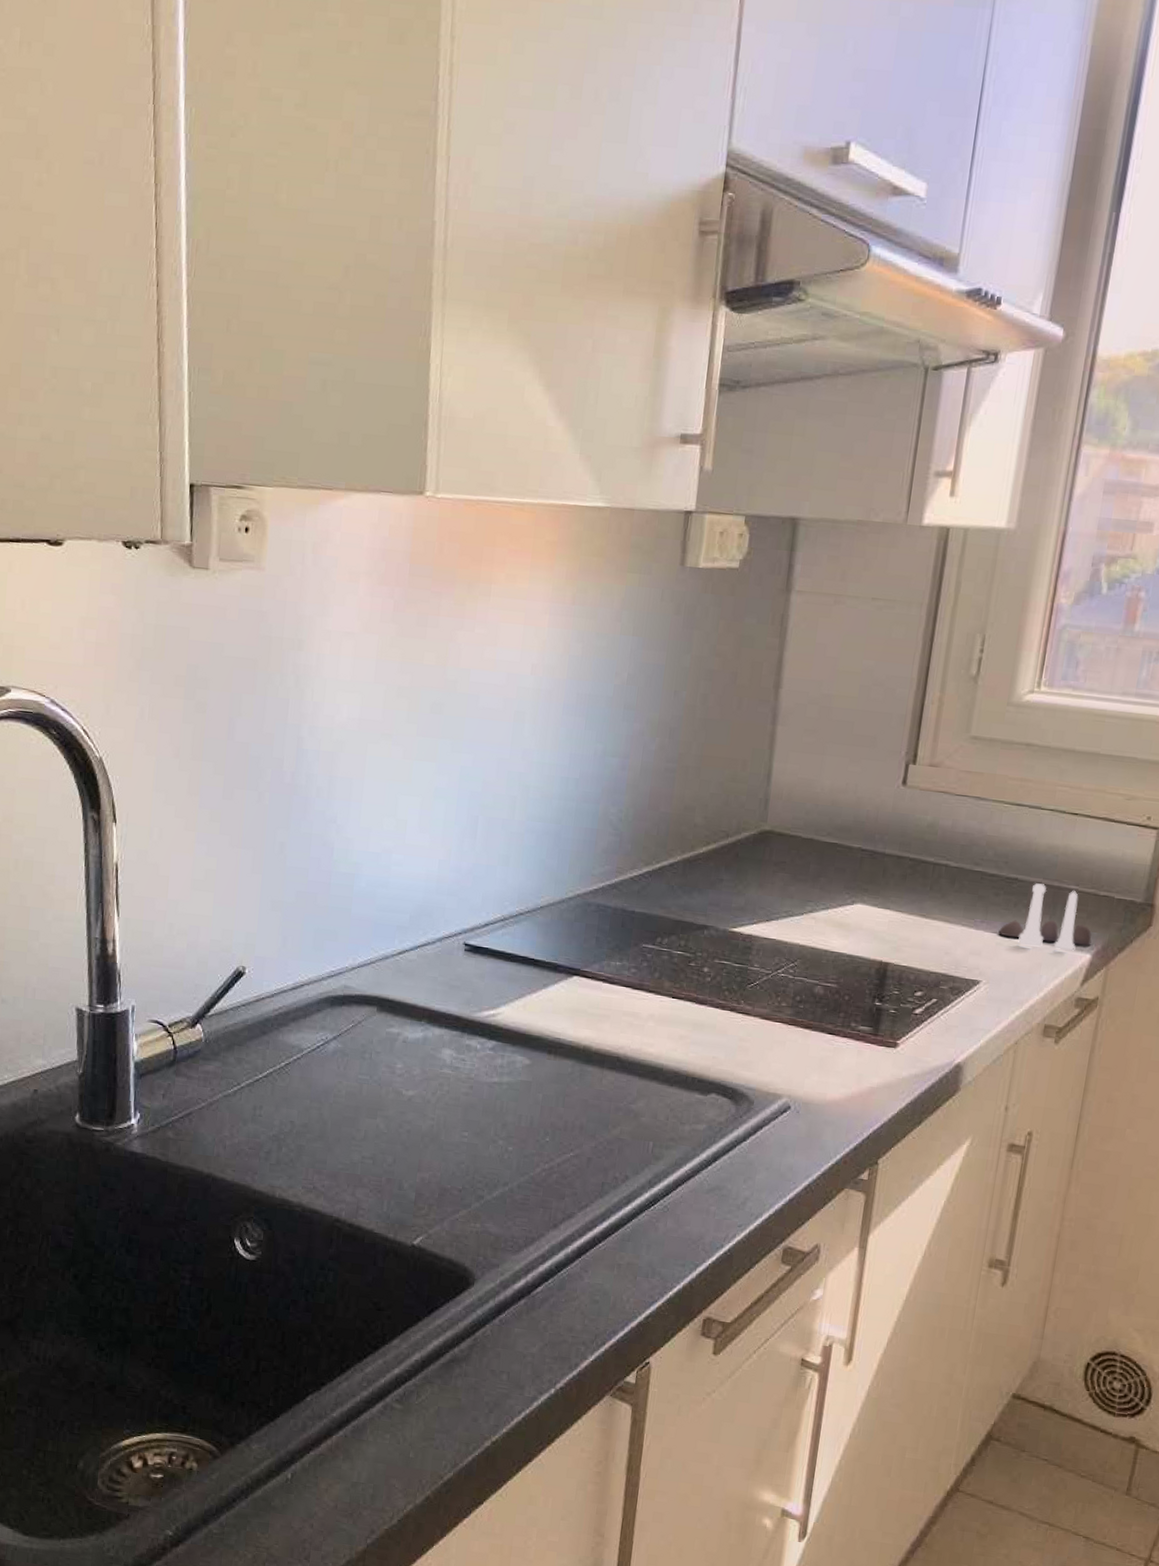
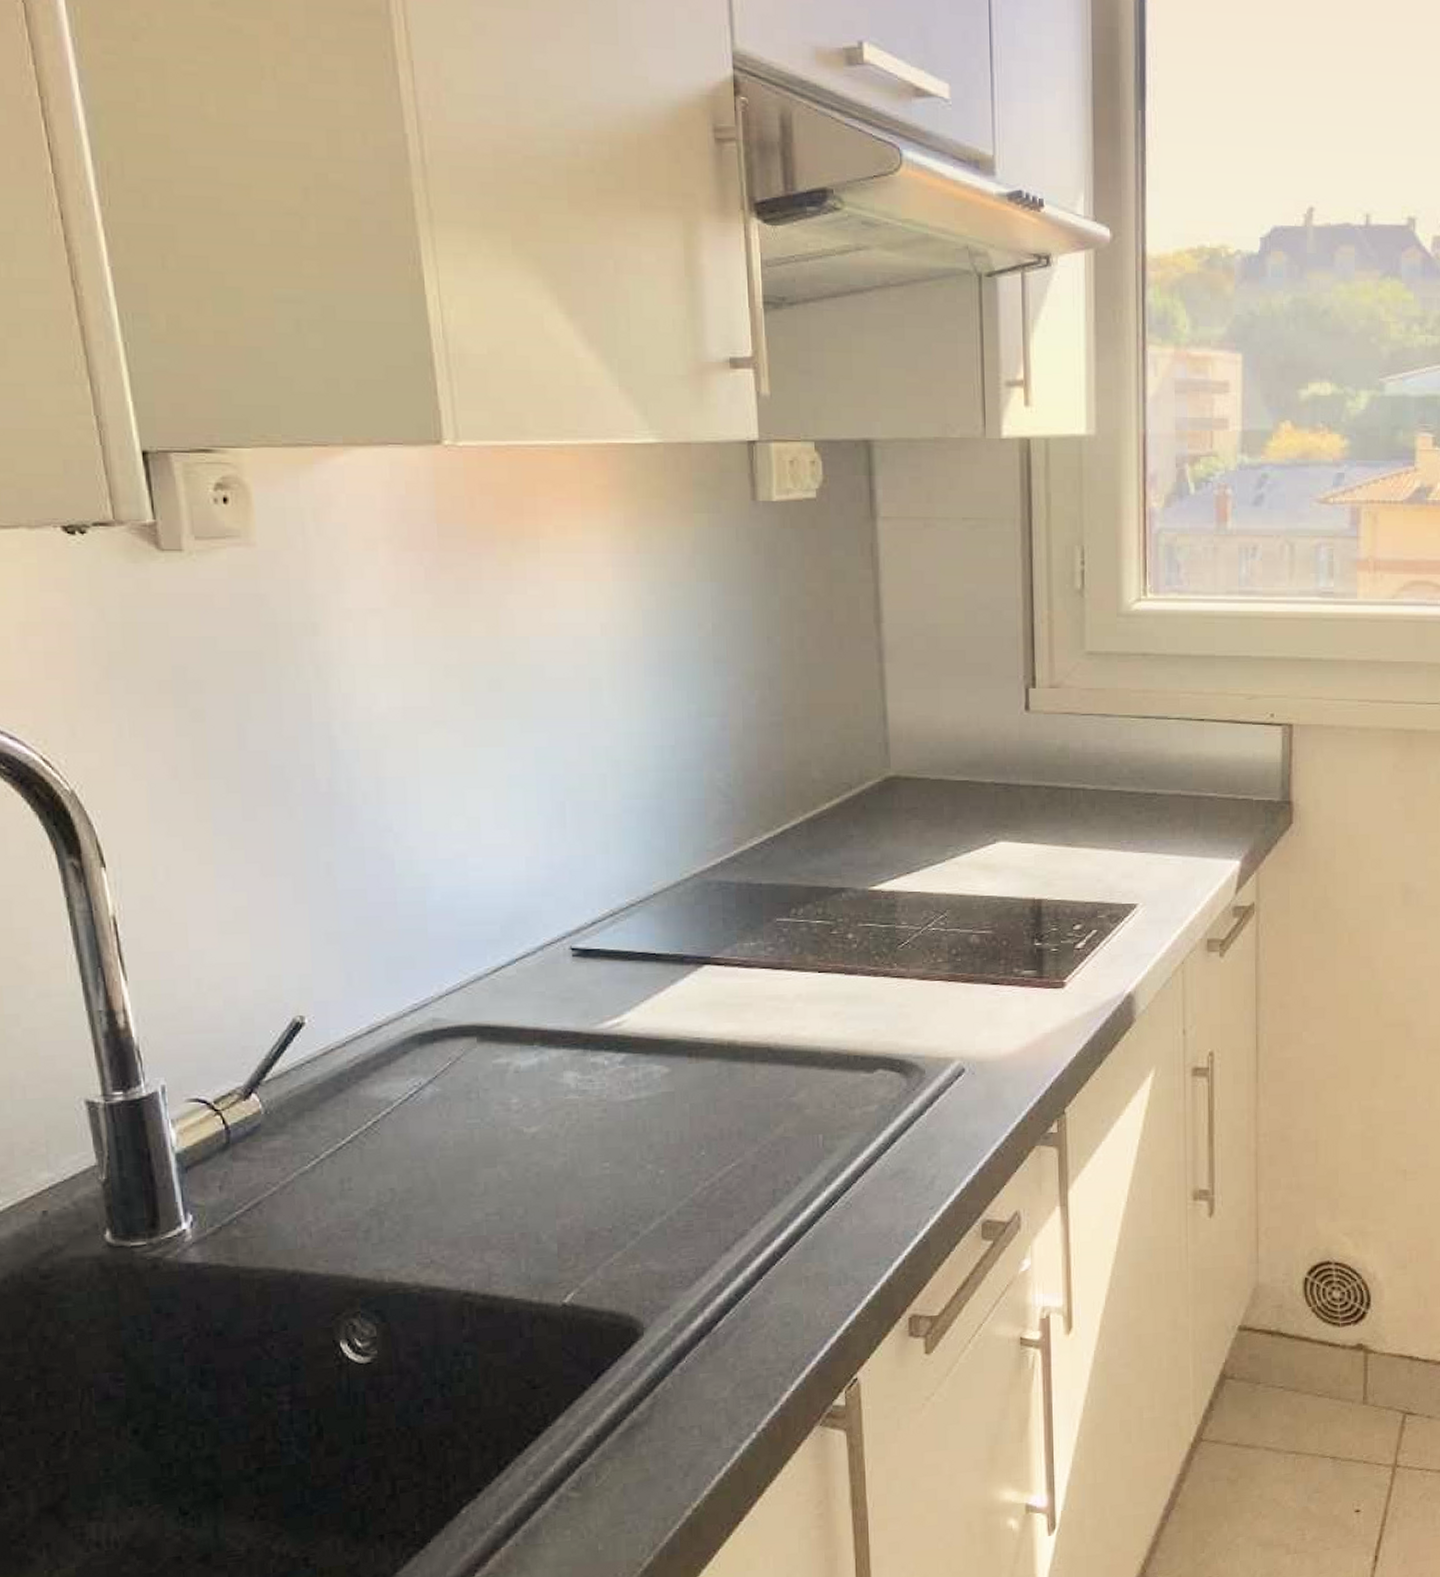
salt and pepper shaker set: present [998,883,1092,951] -> none [1147,795,1238,861]

